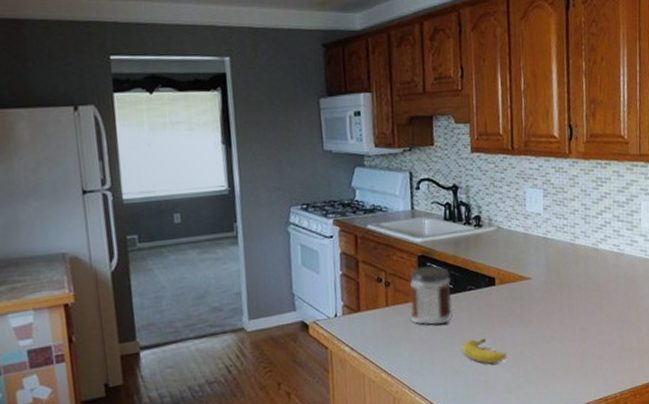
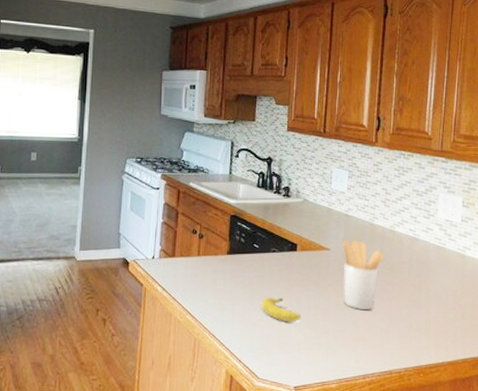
jar: present [409,265,452,325] -> none [218,224,257,278]
utensil holder: none [543,264,590,339] -> present [342,239,384,309]

